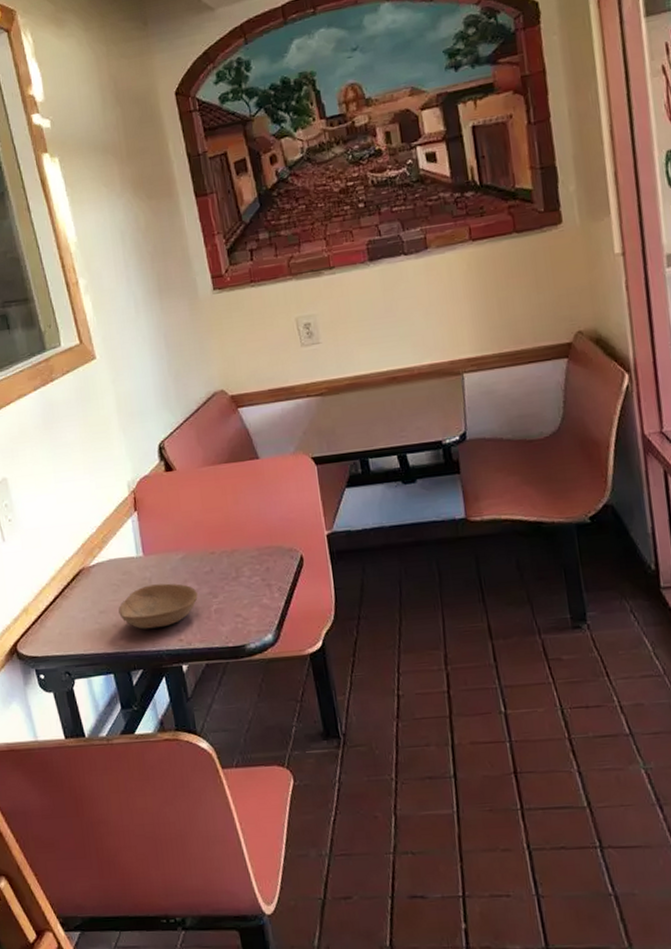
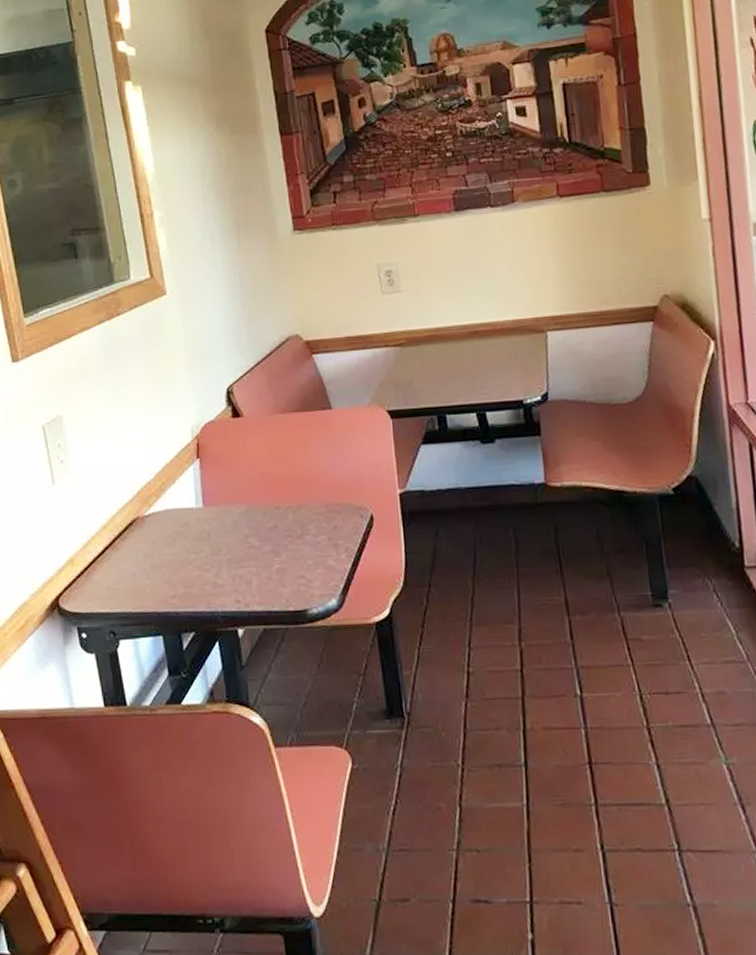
bowl: present [118,583,198,629] -> none [173,538,259,588]

